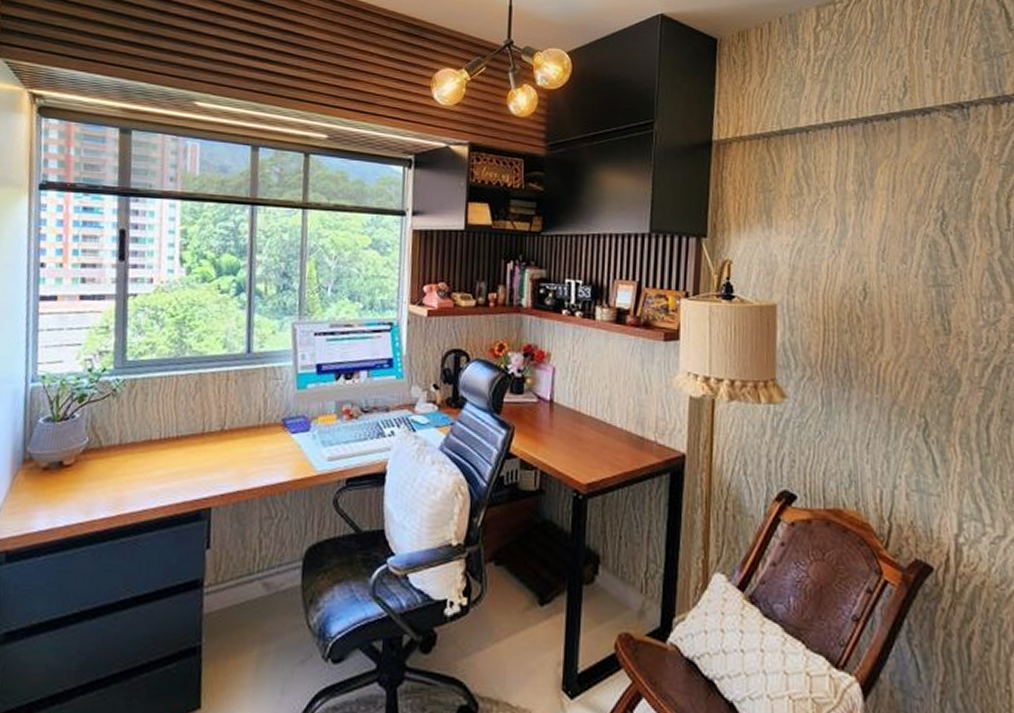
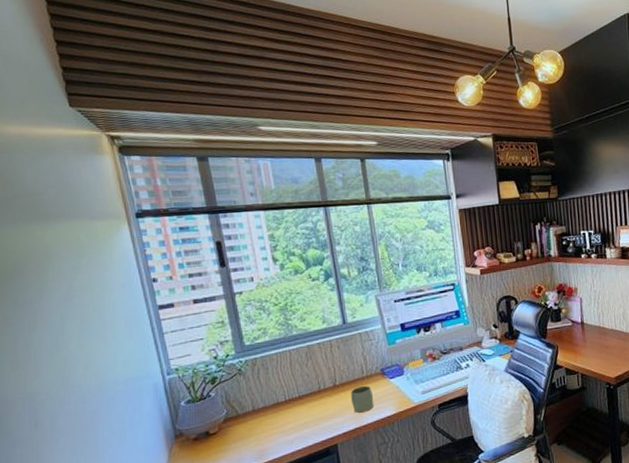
mug: none [238,436,268,472] -> present [351,385,374,413]

